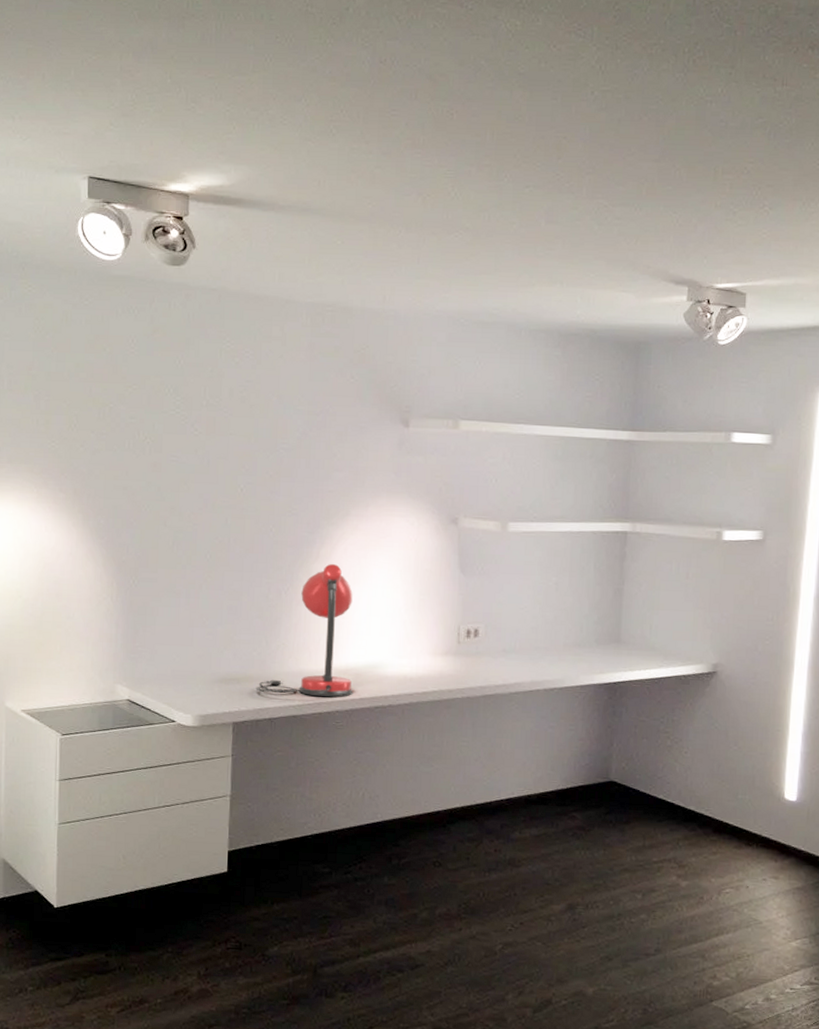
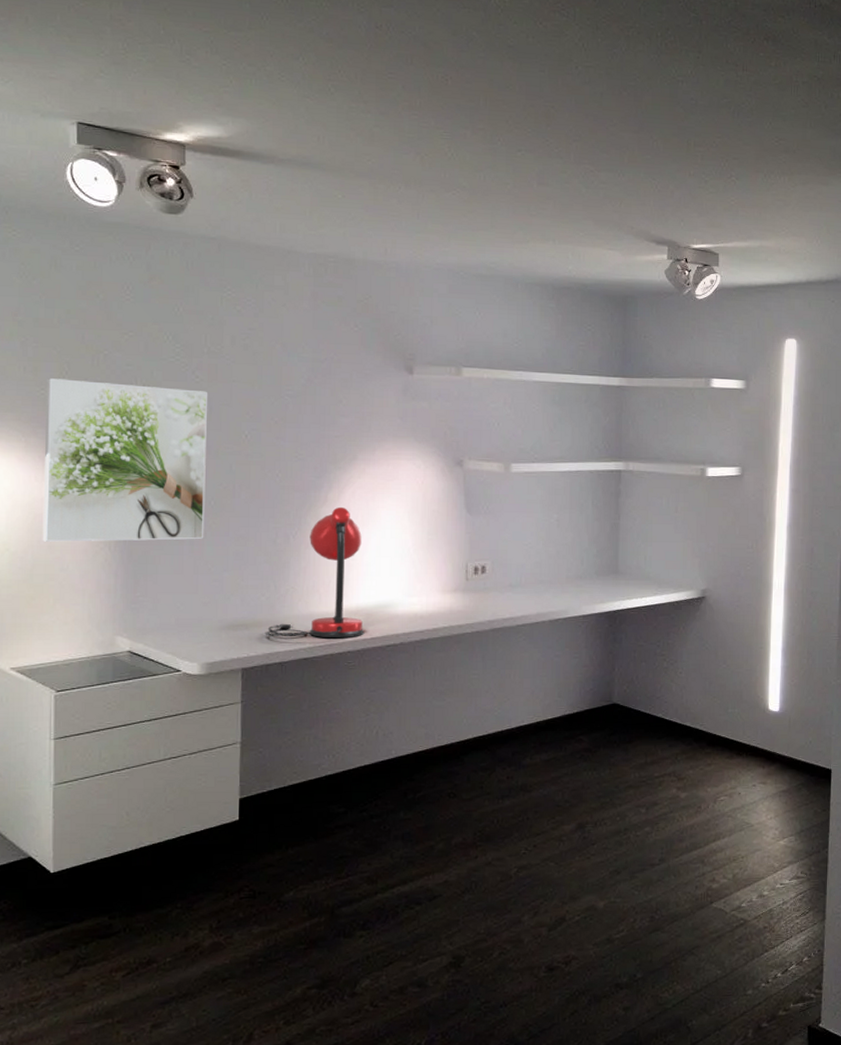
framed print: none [51,431,205,593] -> present [42,378,207,542]

